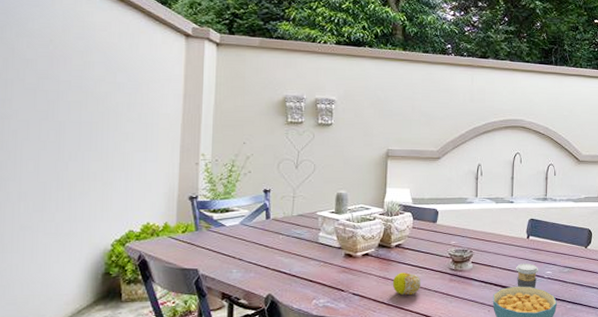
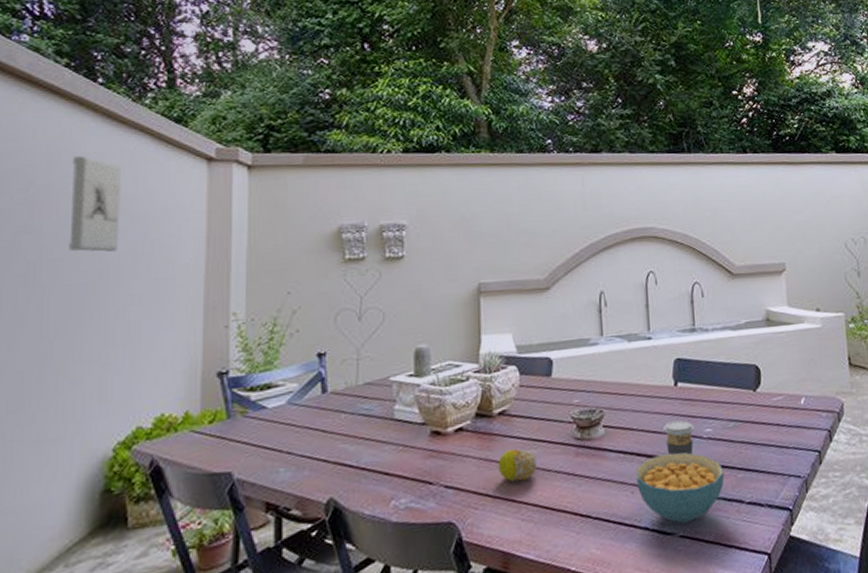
wall sculpture: none [79,23,119,99] -> present [69,155,121,252]

